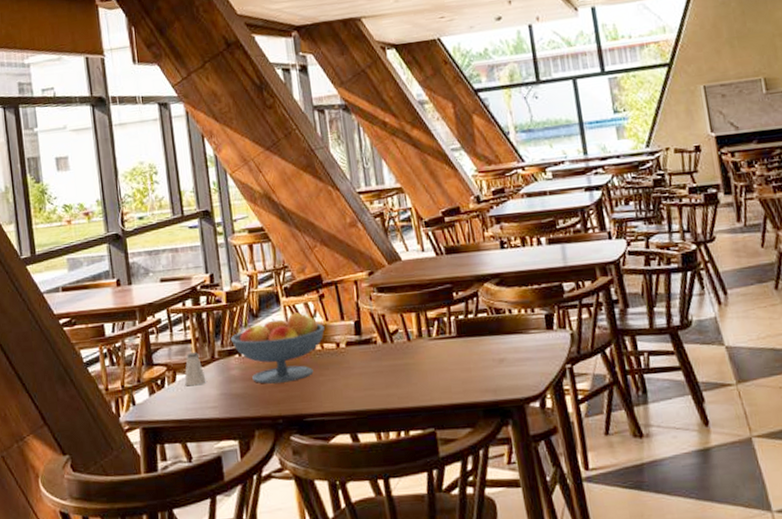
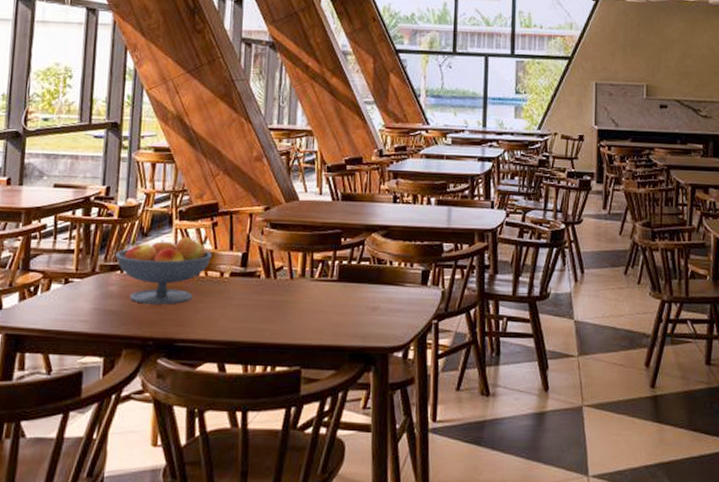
saltshaker: present [184,352,206,387] -> none [59,263,82,297]

